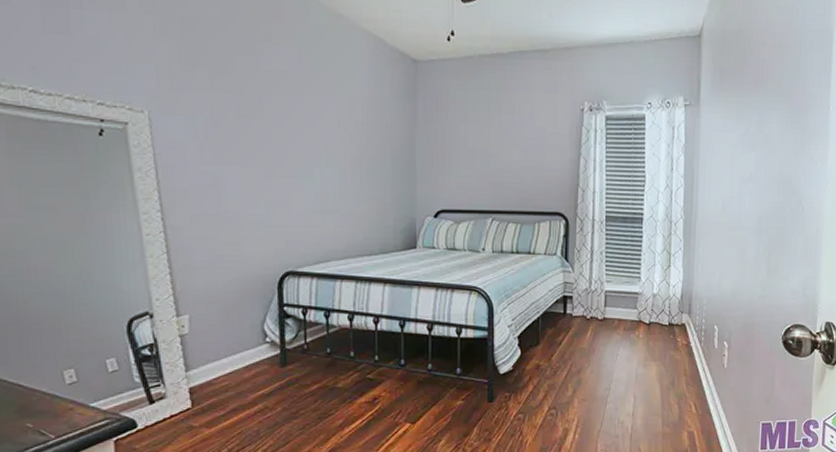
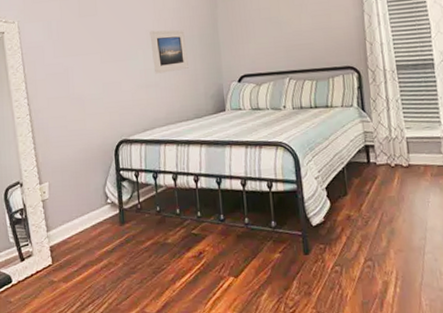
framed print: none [330,145,376,198] -> present [149,29,189,74]

